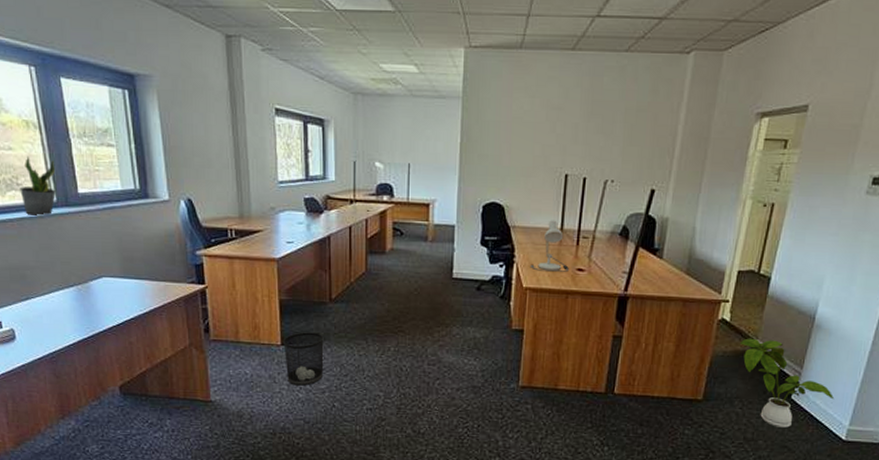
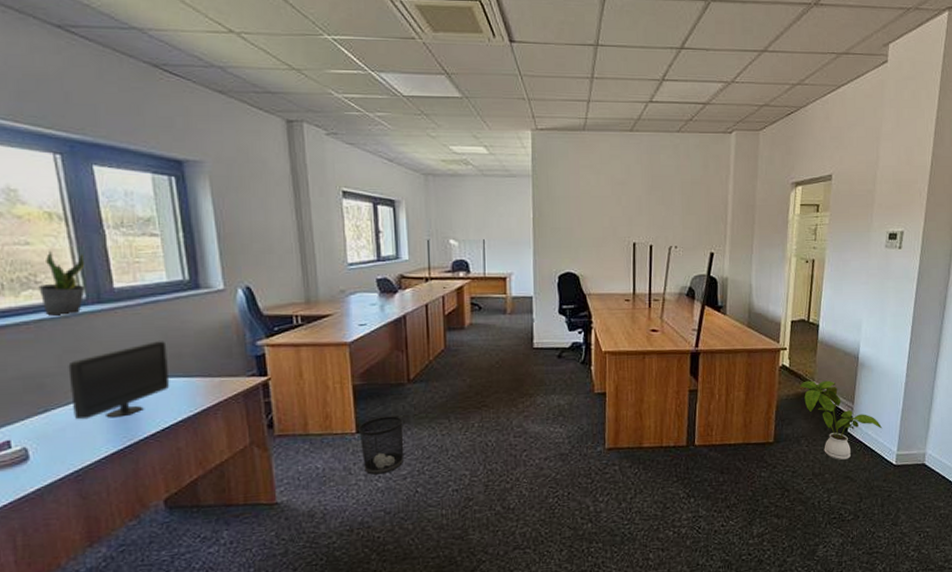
computer monitor: none [43,244,124,310] -> present [68,341,170,420]
desk lamp: present [530,220,569,272] -> none [607,285,644,335]

